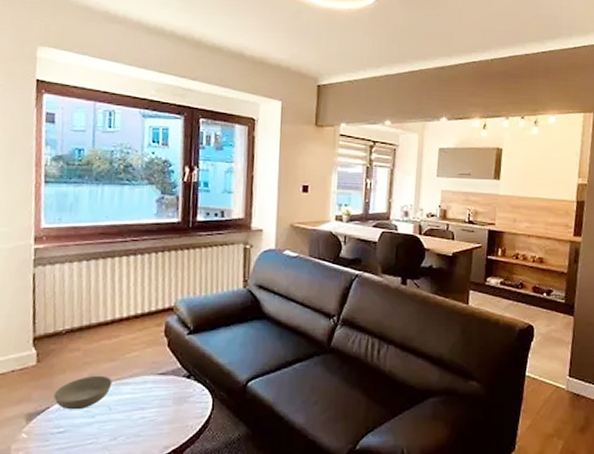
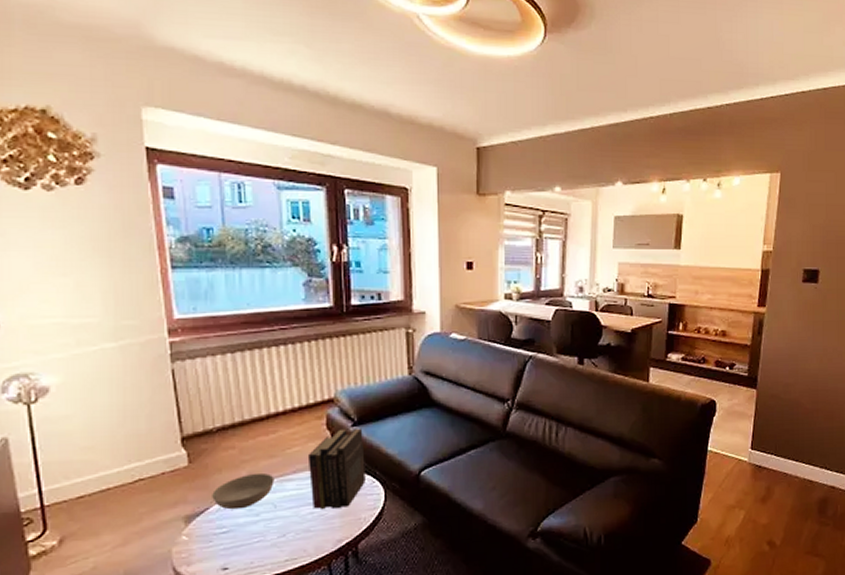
books: none [144,336,198,414] -> present [307,428,365,509]

